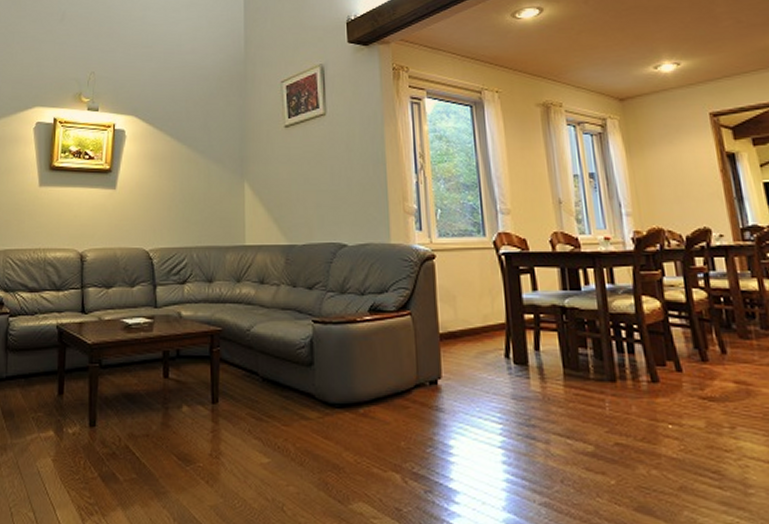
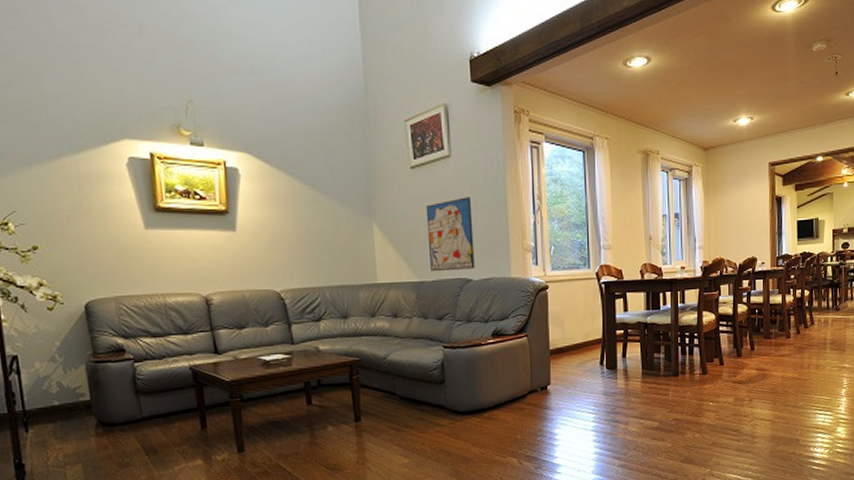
wall art: none [298,155,350,235] -> present [425,197,475,272]

